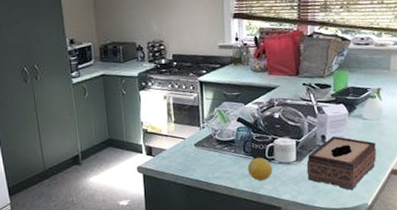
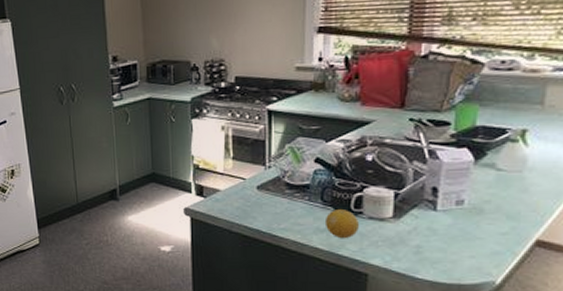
tissue box: present [306,136,377,191] -> none [407,189,515,263]

